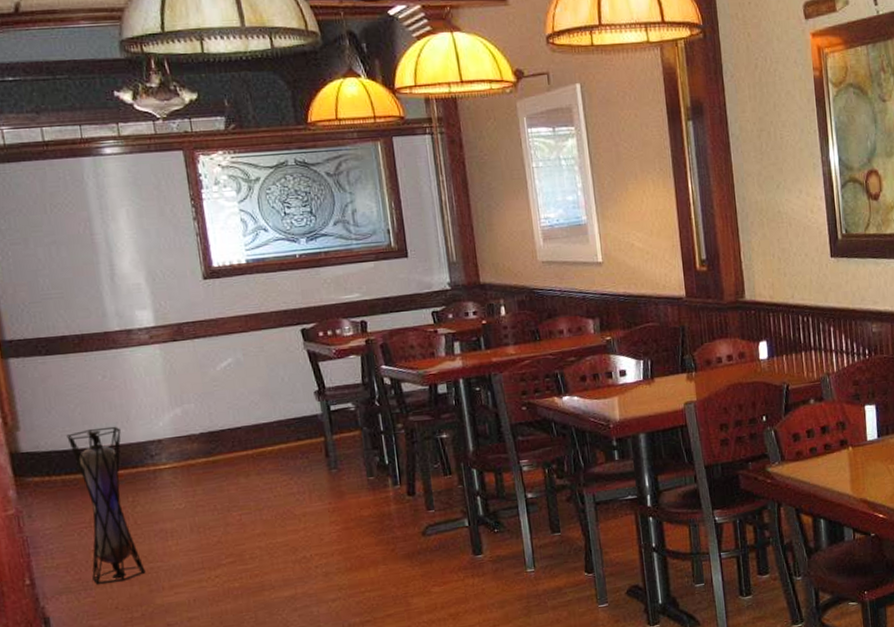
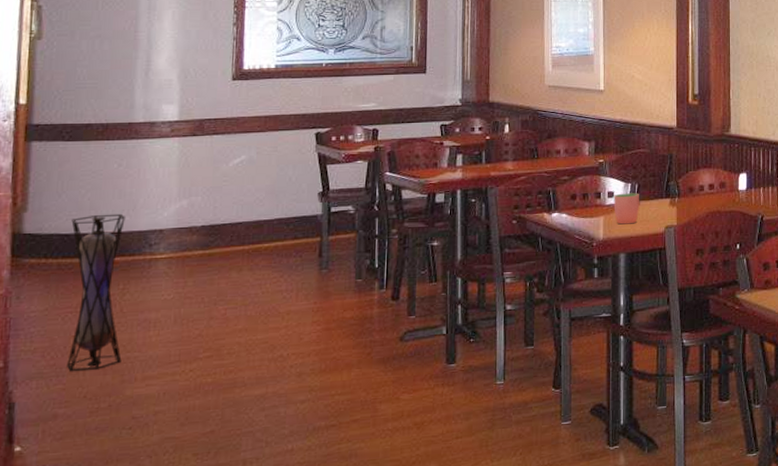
cup: none [626,369,655,404] -> present [613,193,639,225]

